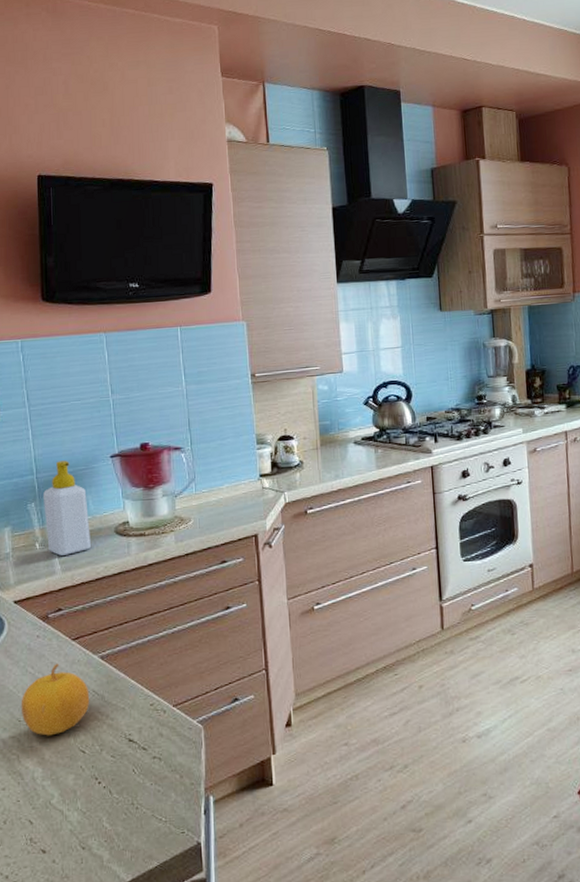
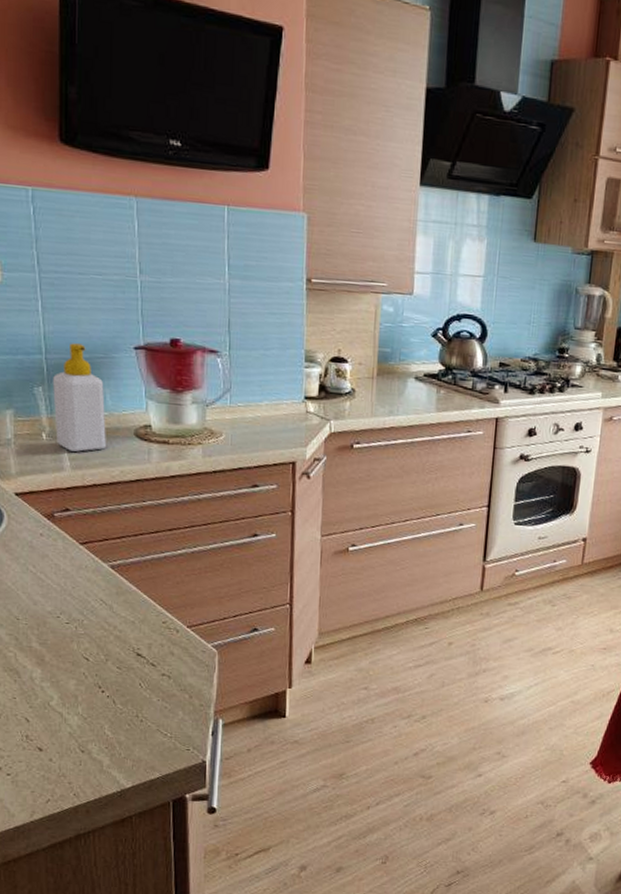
fruit: present [21,663,90,736] -> none [20,565,97,639]

